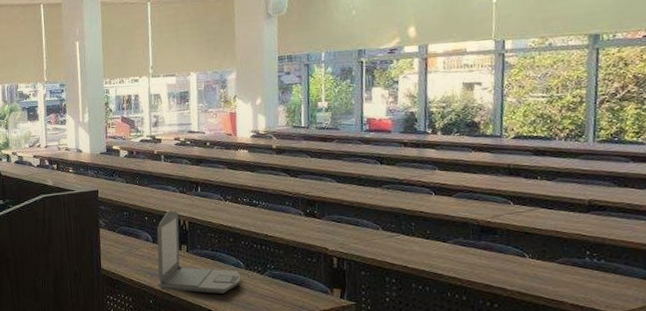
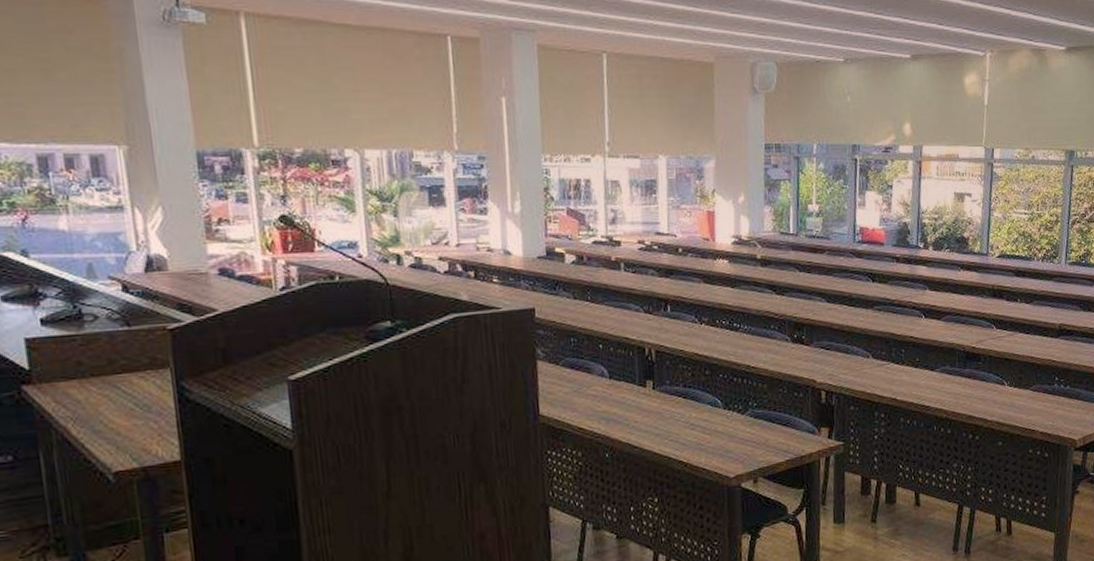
laptop: present [156,210,241,294] -> none [614,335,719,441]

